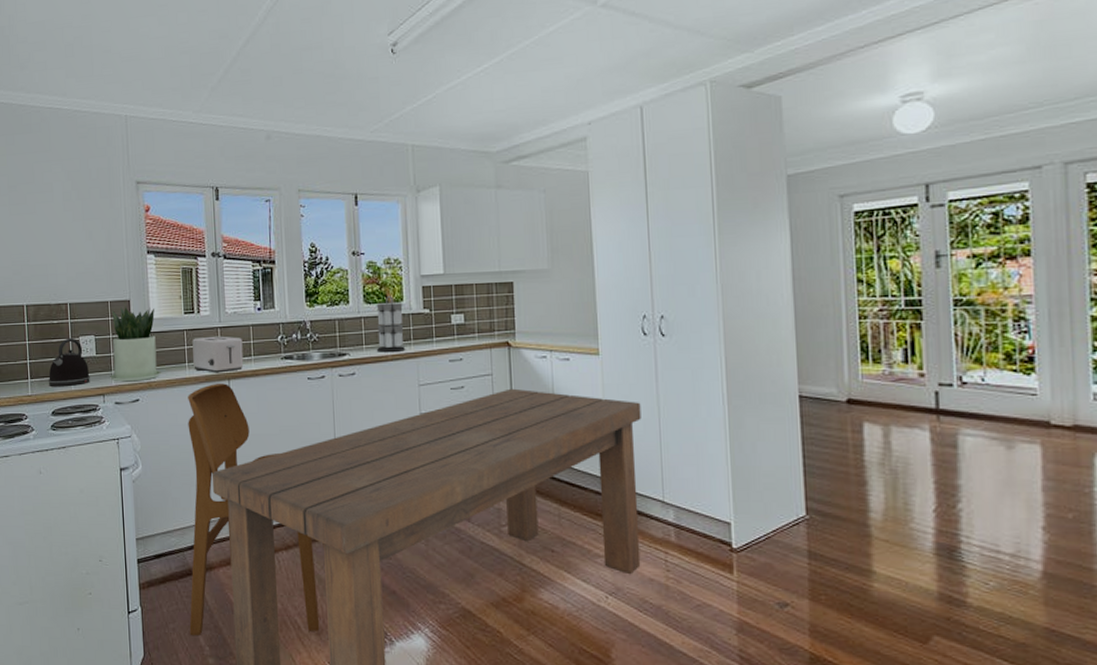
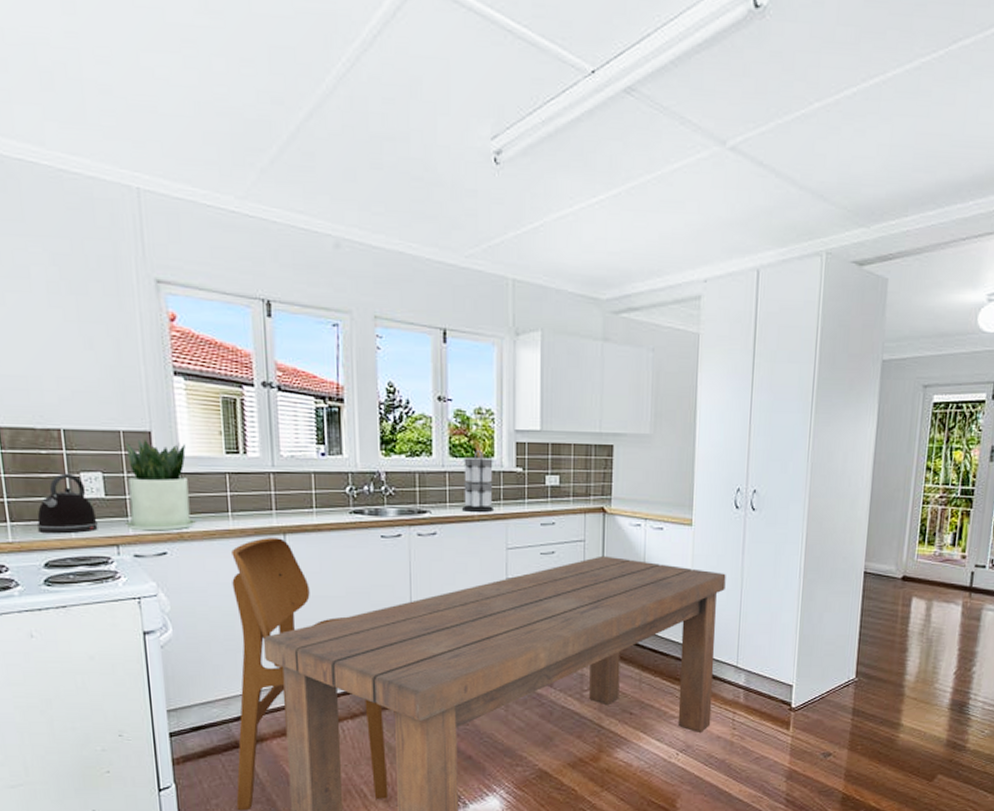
toaster: present [192,336,244,373] -> none [237,482,303,526]

